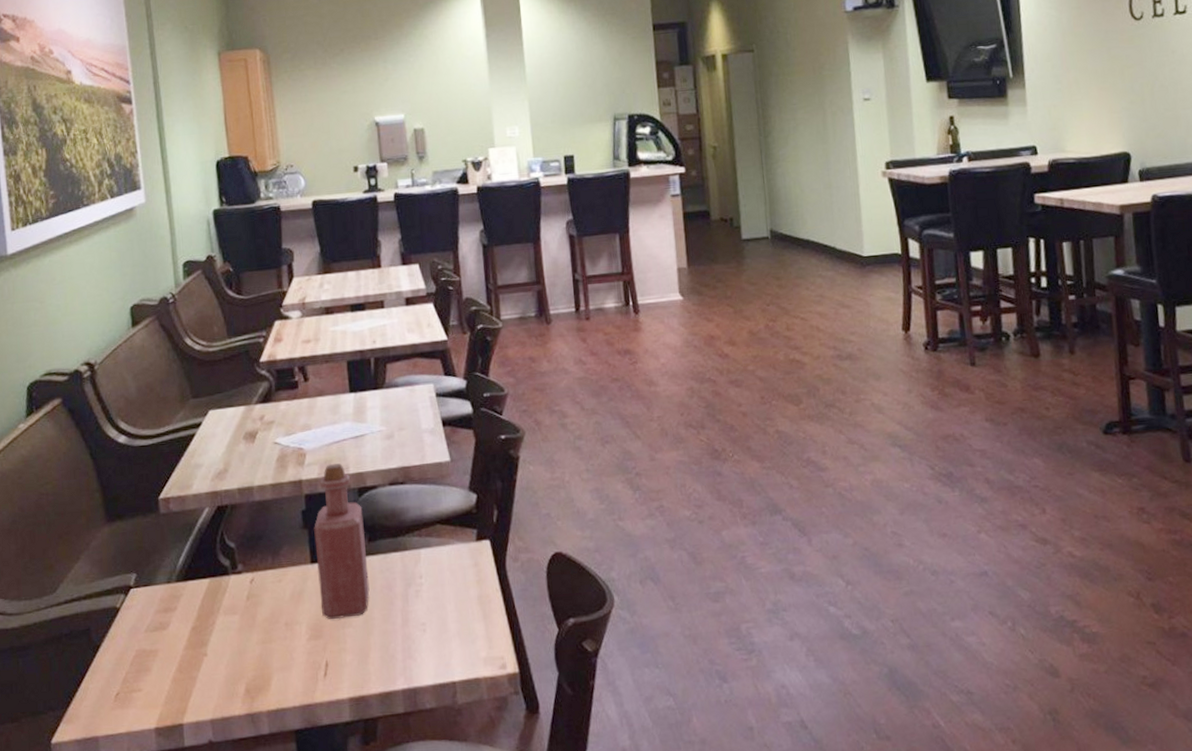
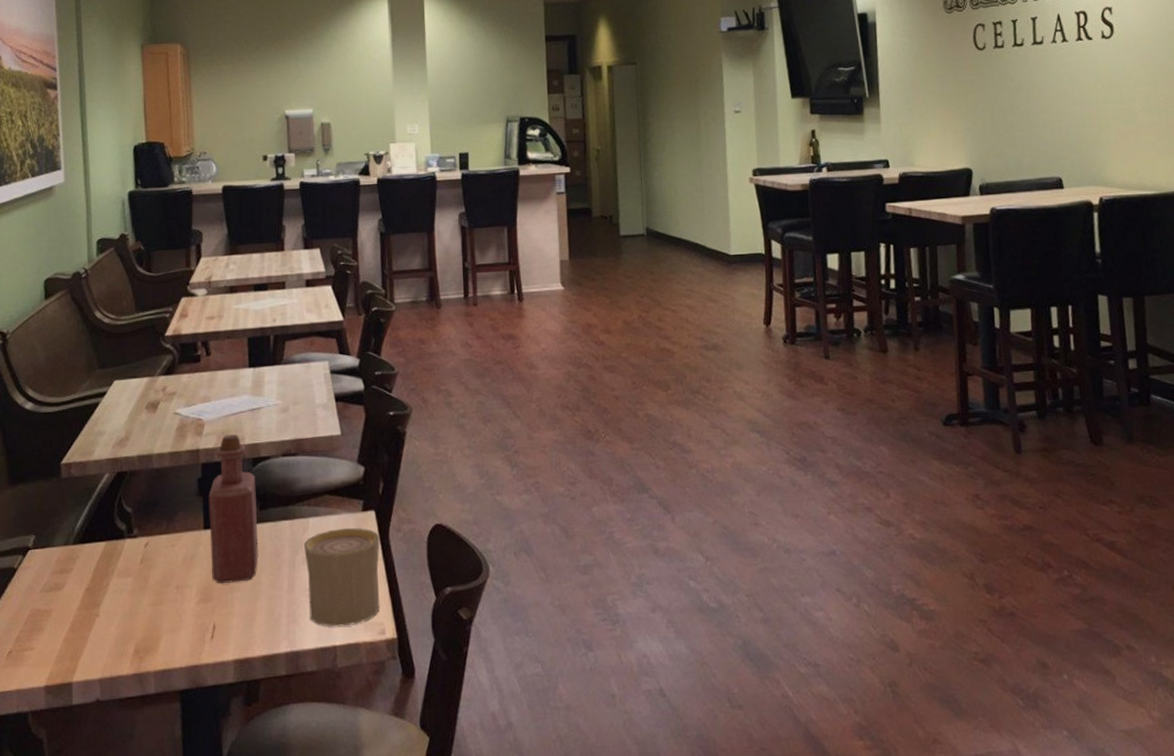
cup: none [416,558,500,662] -> present [303,527,380,627]

